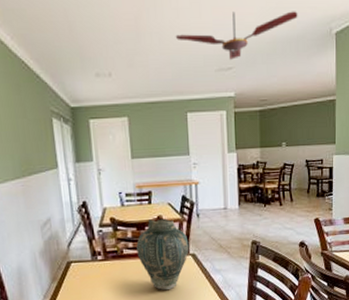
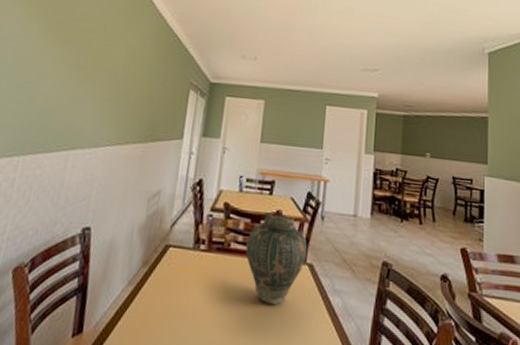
ceiling fan: present [175,11,298,60] -> none [324,20,449,63]

